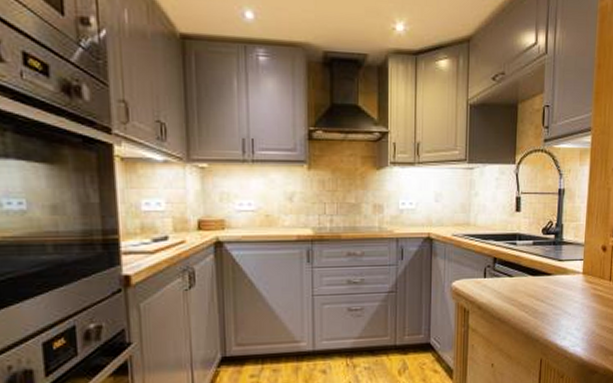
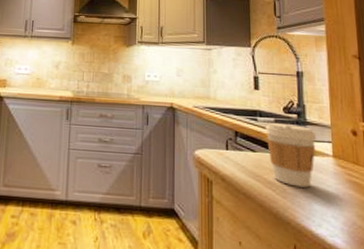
coffee cup: none [523,245,571,306] -> present [265,123,317,188]

